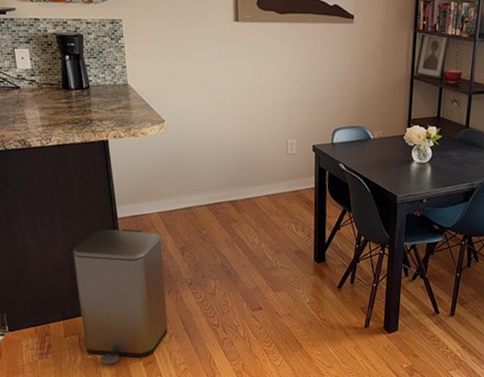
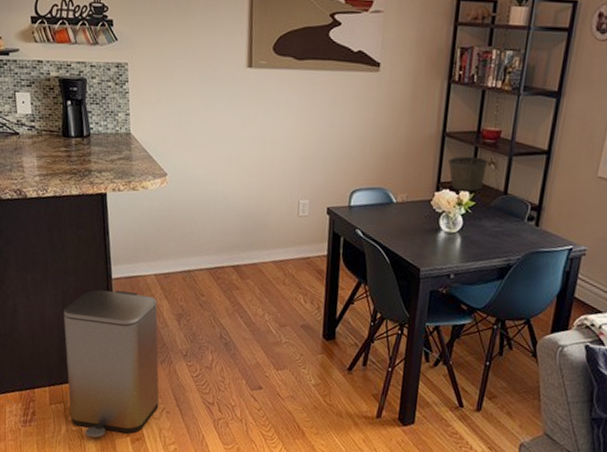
picture frame: present [414,32,450,79] -> none [446,83,490,137]
basket: none [417,95,451,127] -> present [448,156,487,192]

